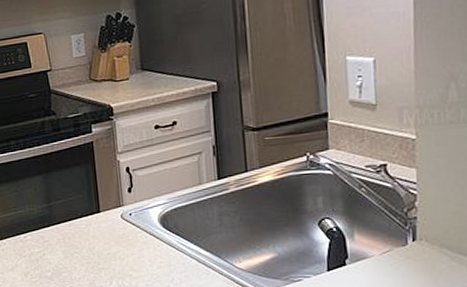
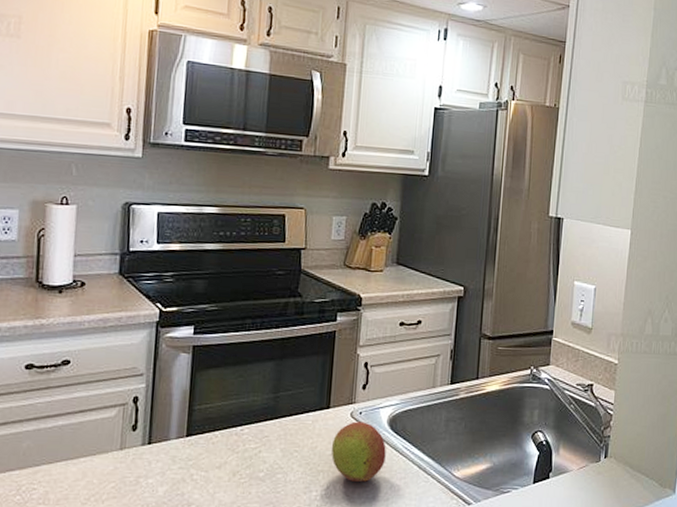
fruit: none [108,222,163,277] -> present [331,421,386,482]

